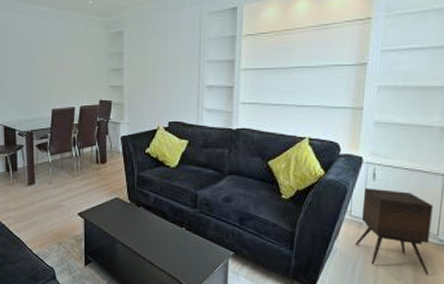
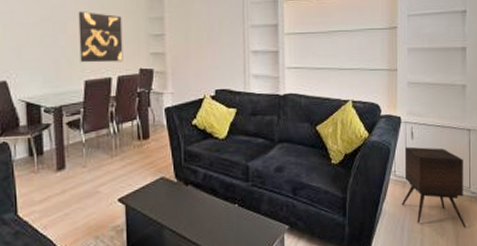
wall art: none [47,47,85,94] -> present [78,11,123,63]

